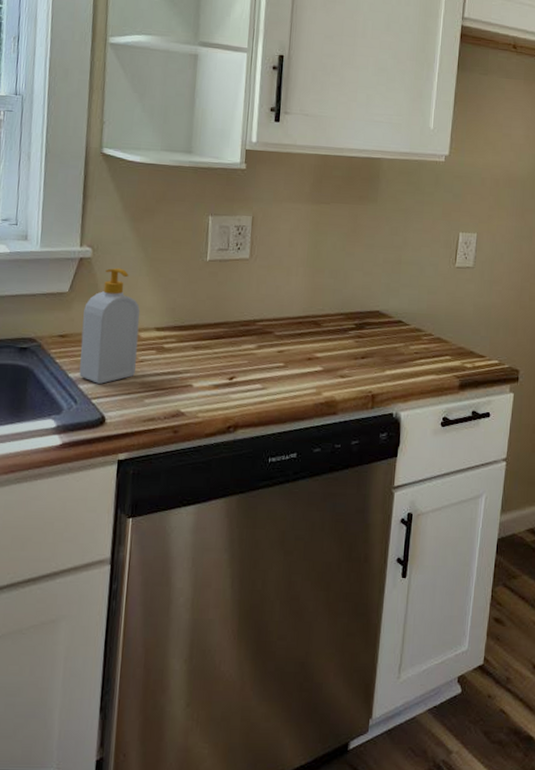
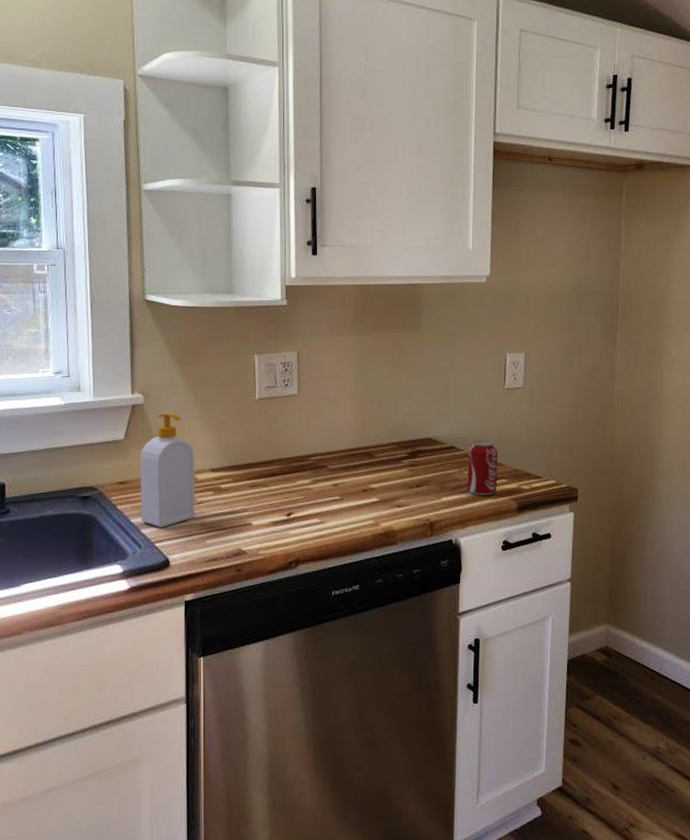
beverage can: none [411,316,445,371] -> present [467,440,499,495]

